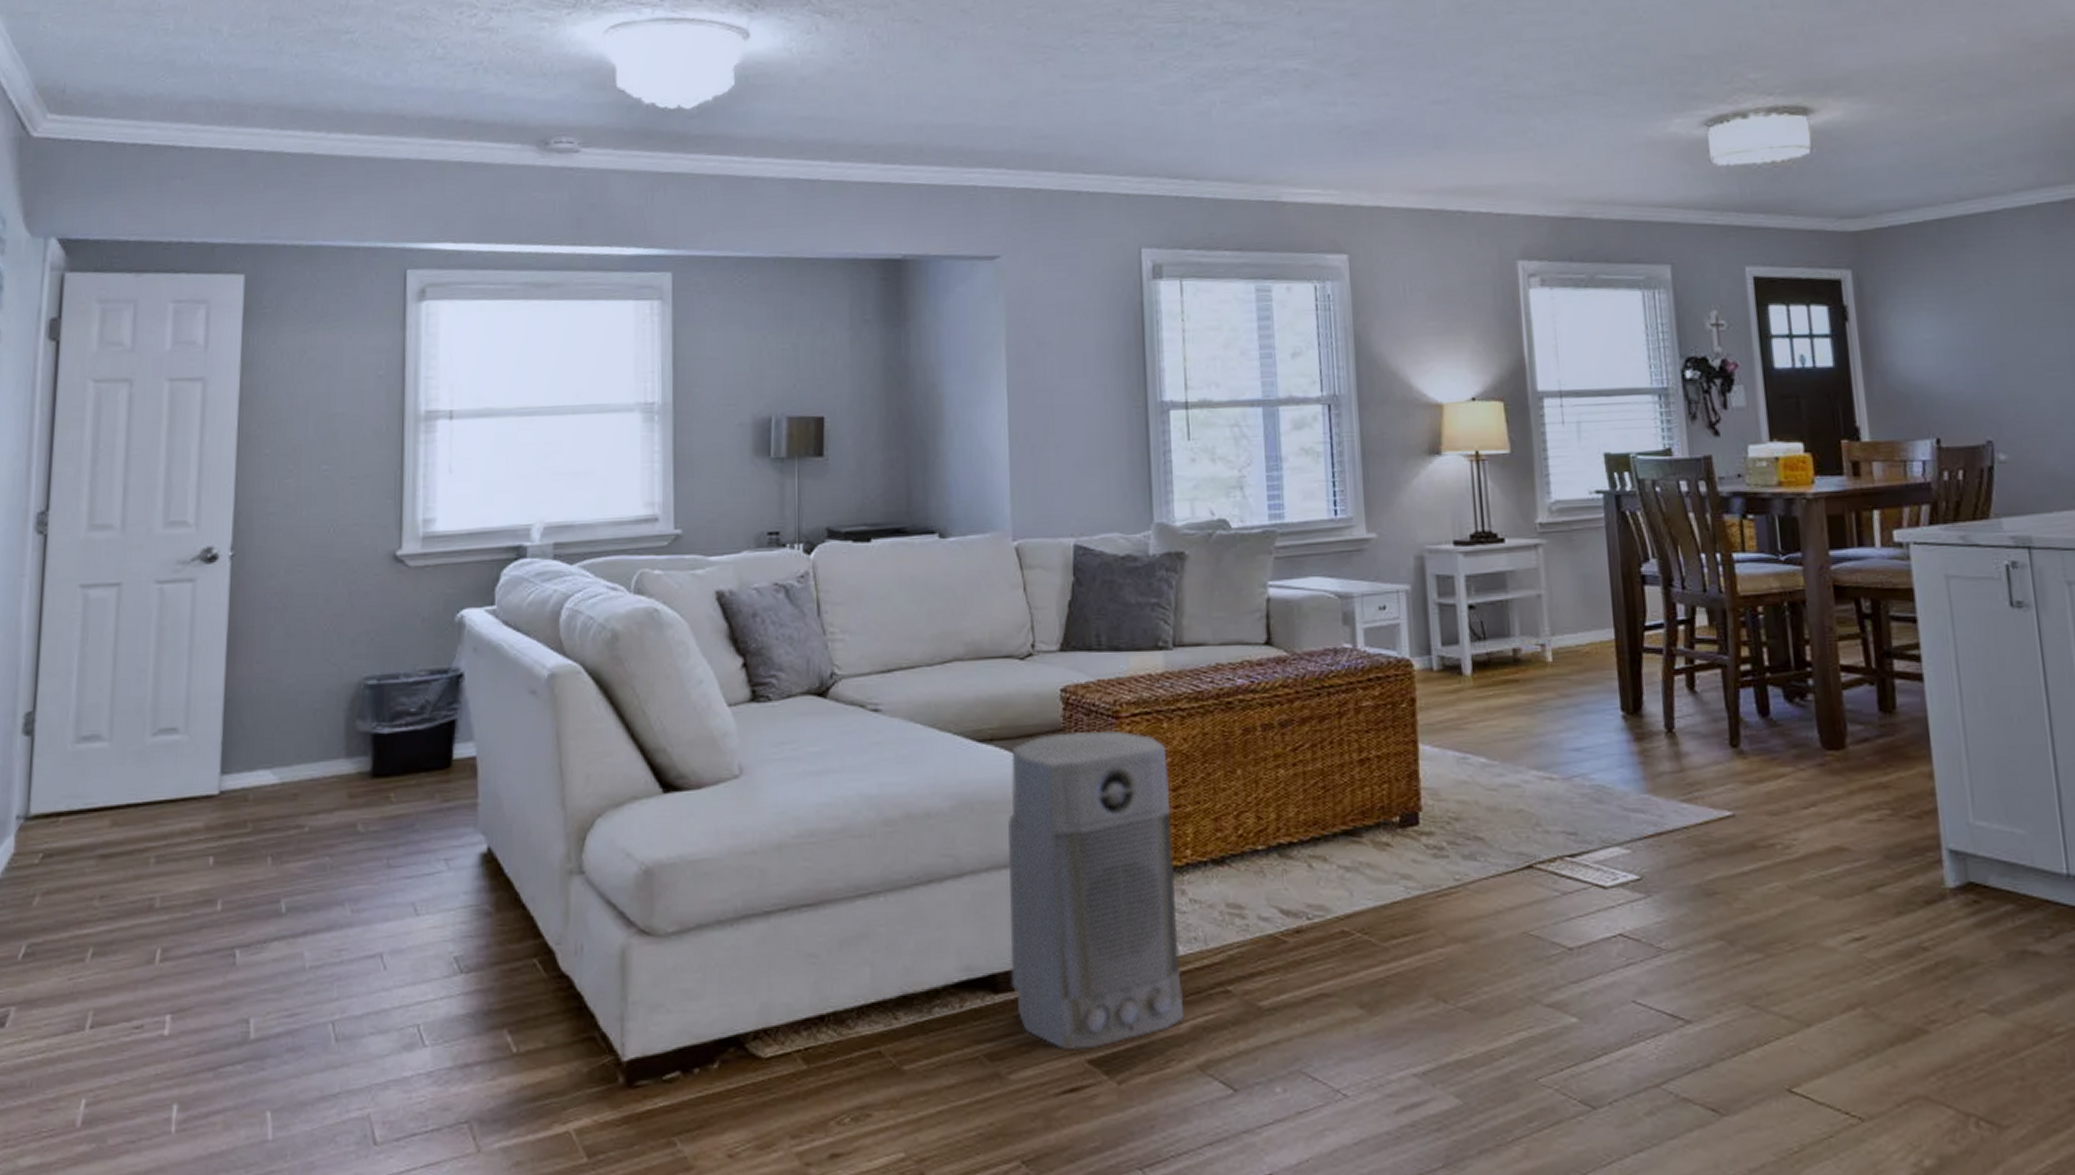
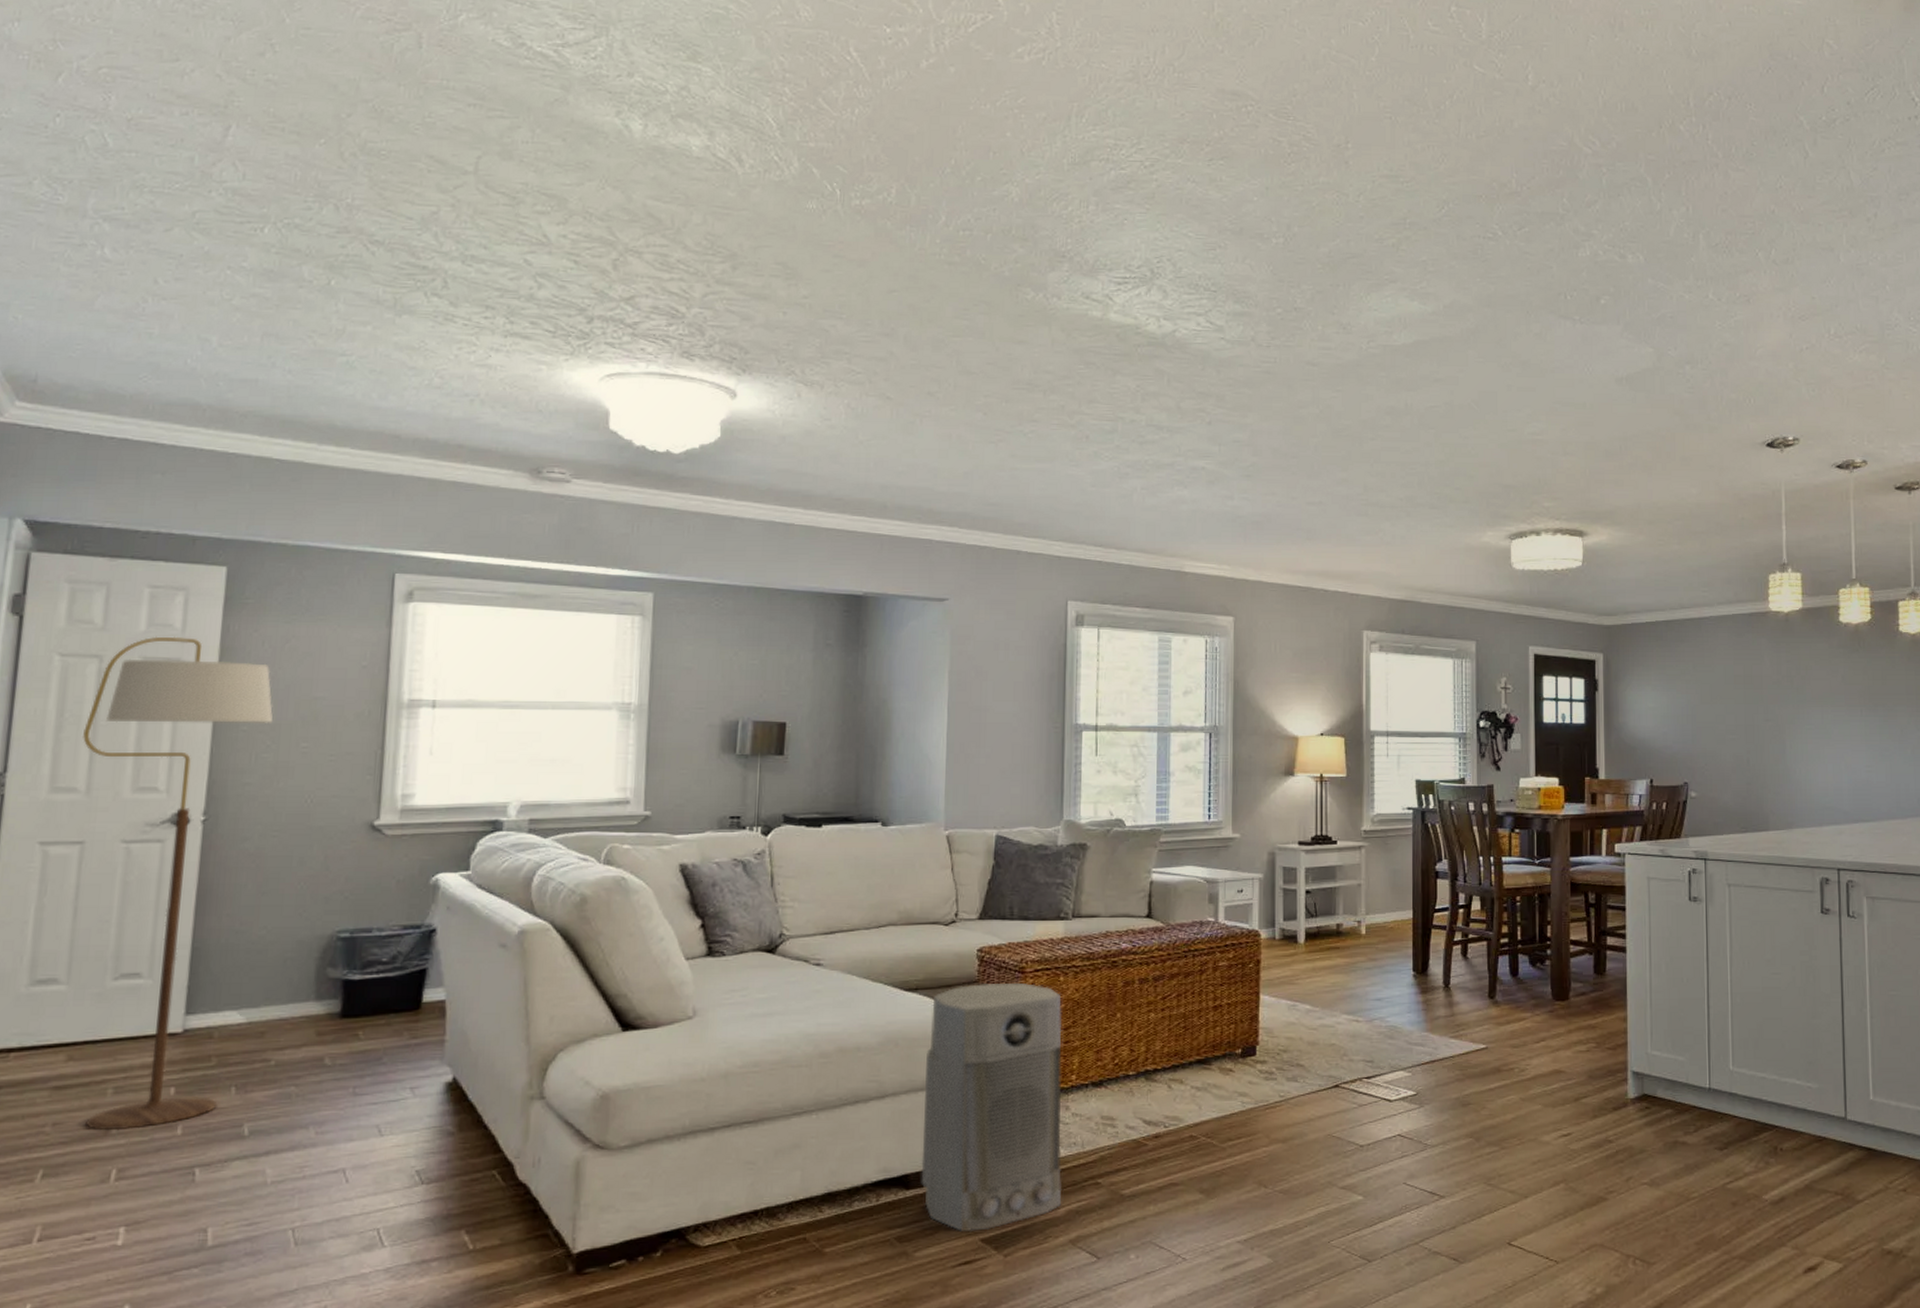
floor lamp: none [117,354,294,905] -> present [83,636,274,1131]

